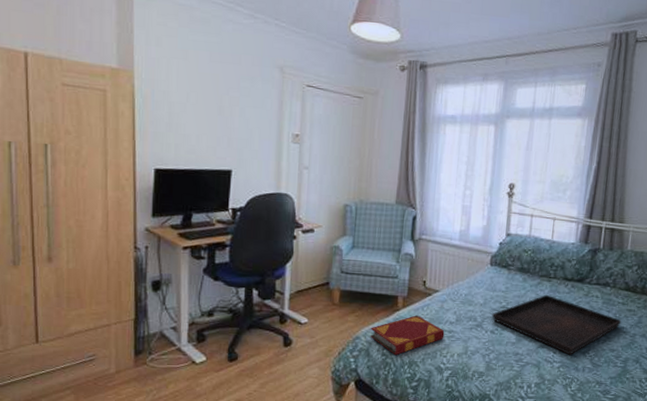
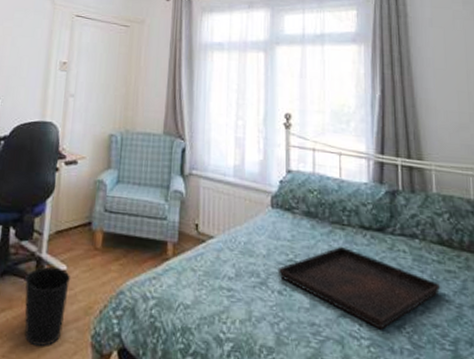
wastebasket: none [270,320,312,382] -> present [24,266,71,347]
hardback book: present [370,315,445,356] -> none [136,266,223,319]

